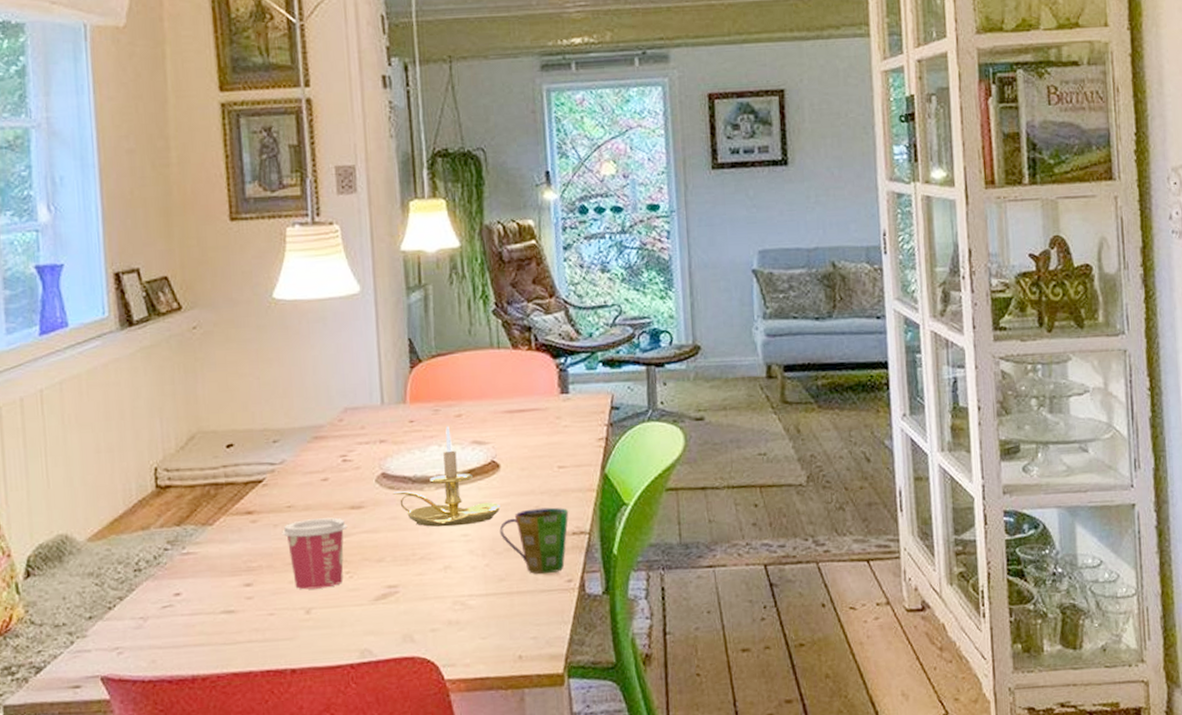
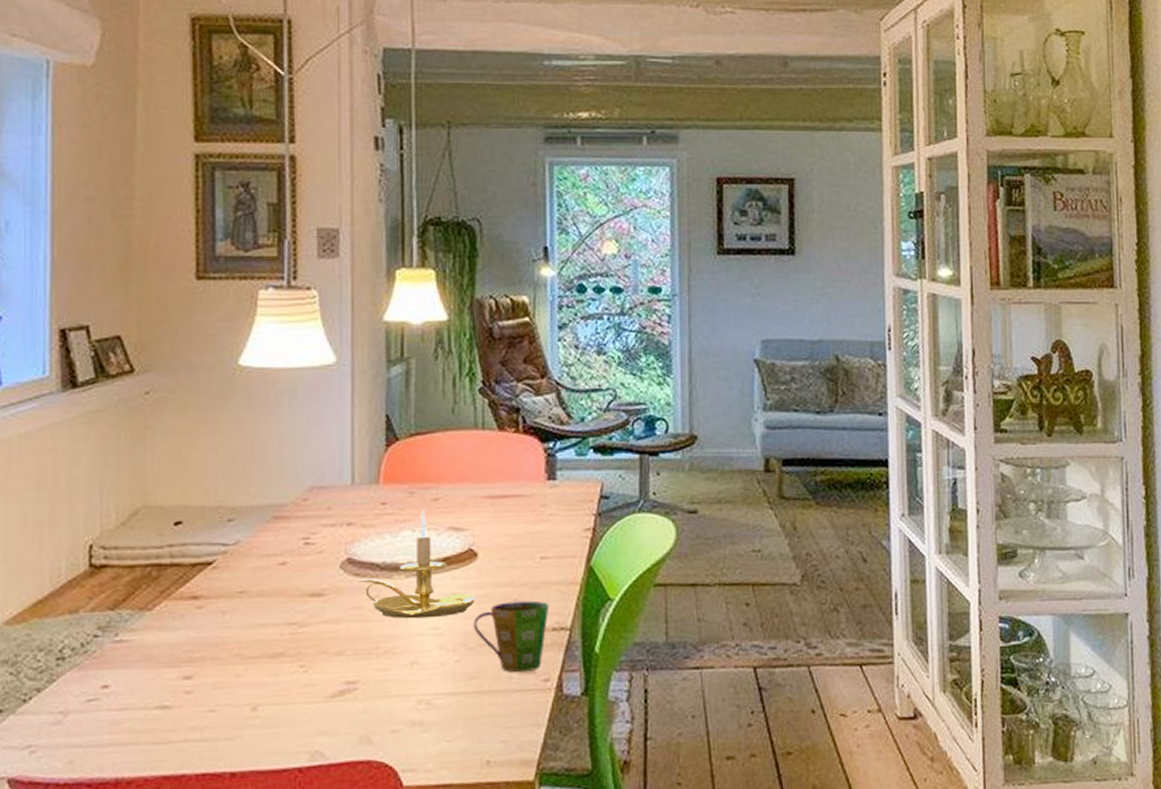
cup: present [282,517,348,590] -> none [230,605,305,684]

